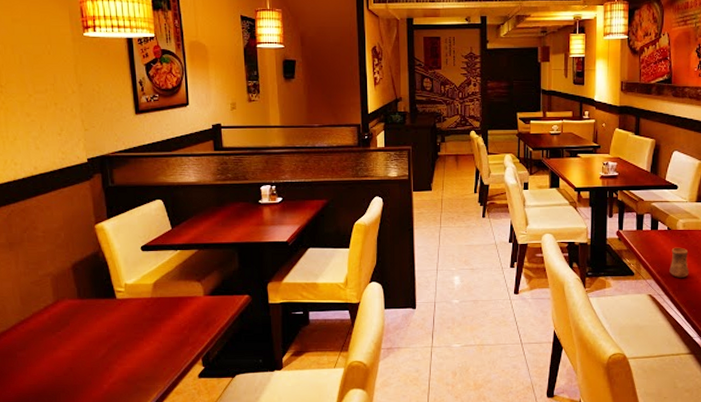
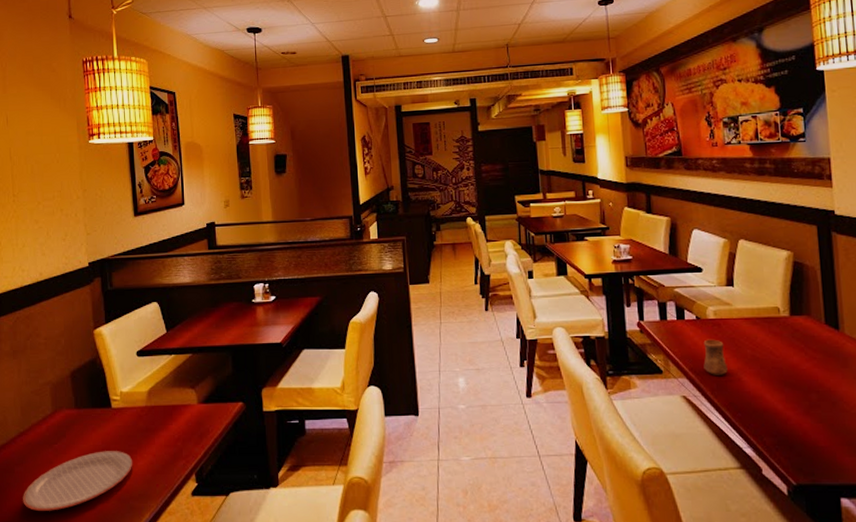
plate: none [27,338,140,392] -> present [23,451,133,511]

